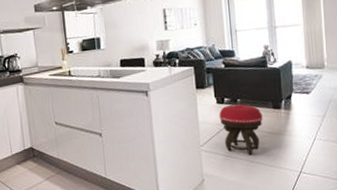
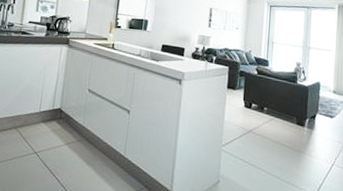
stool: present [219,104,263,156] -> none [244,111,286,167]

